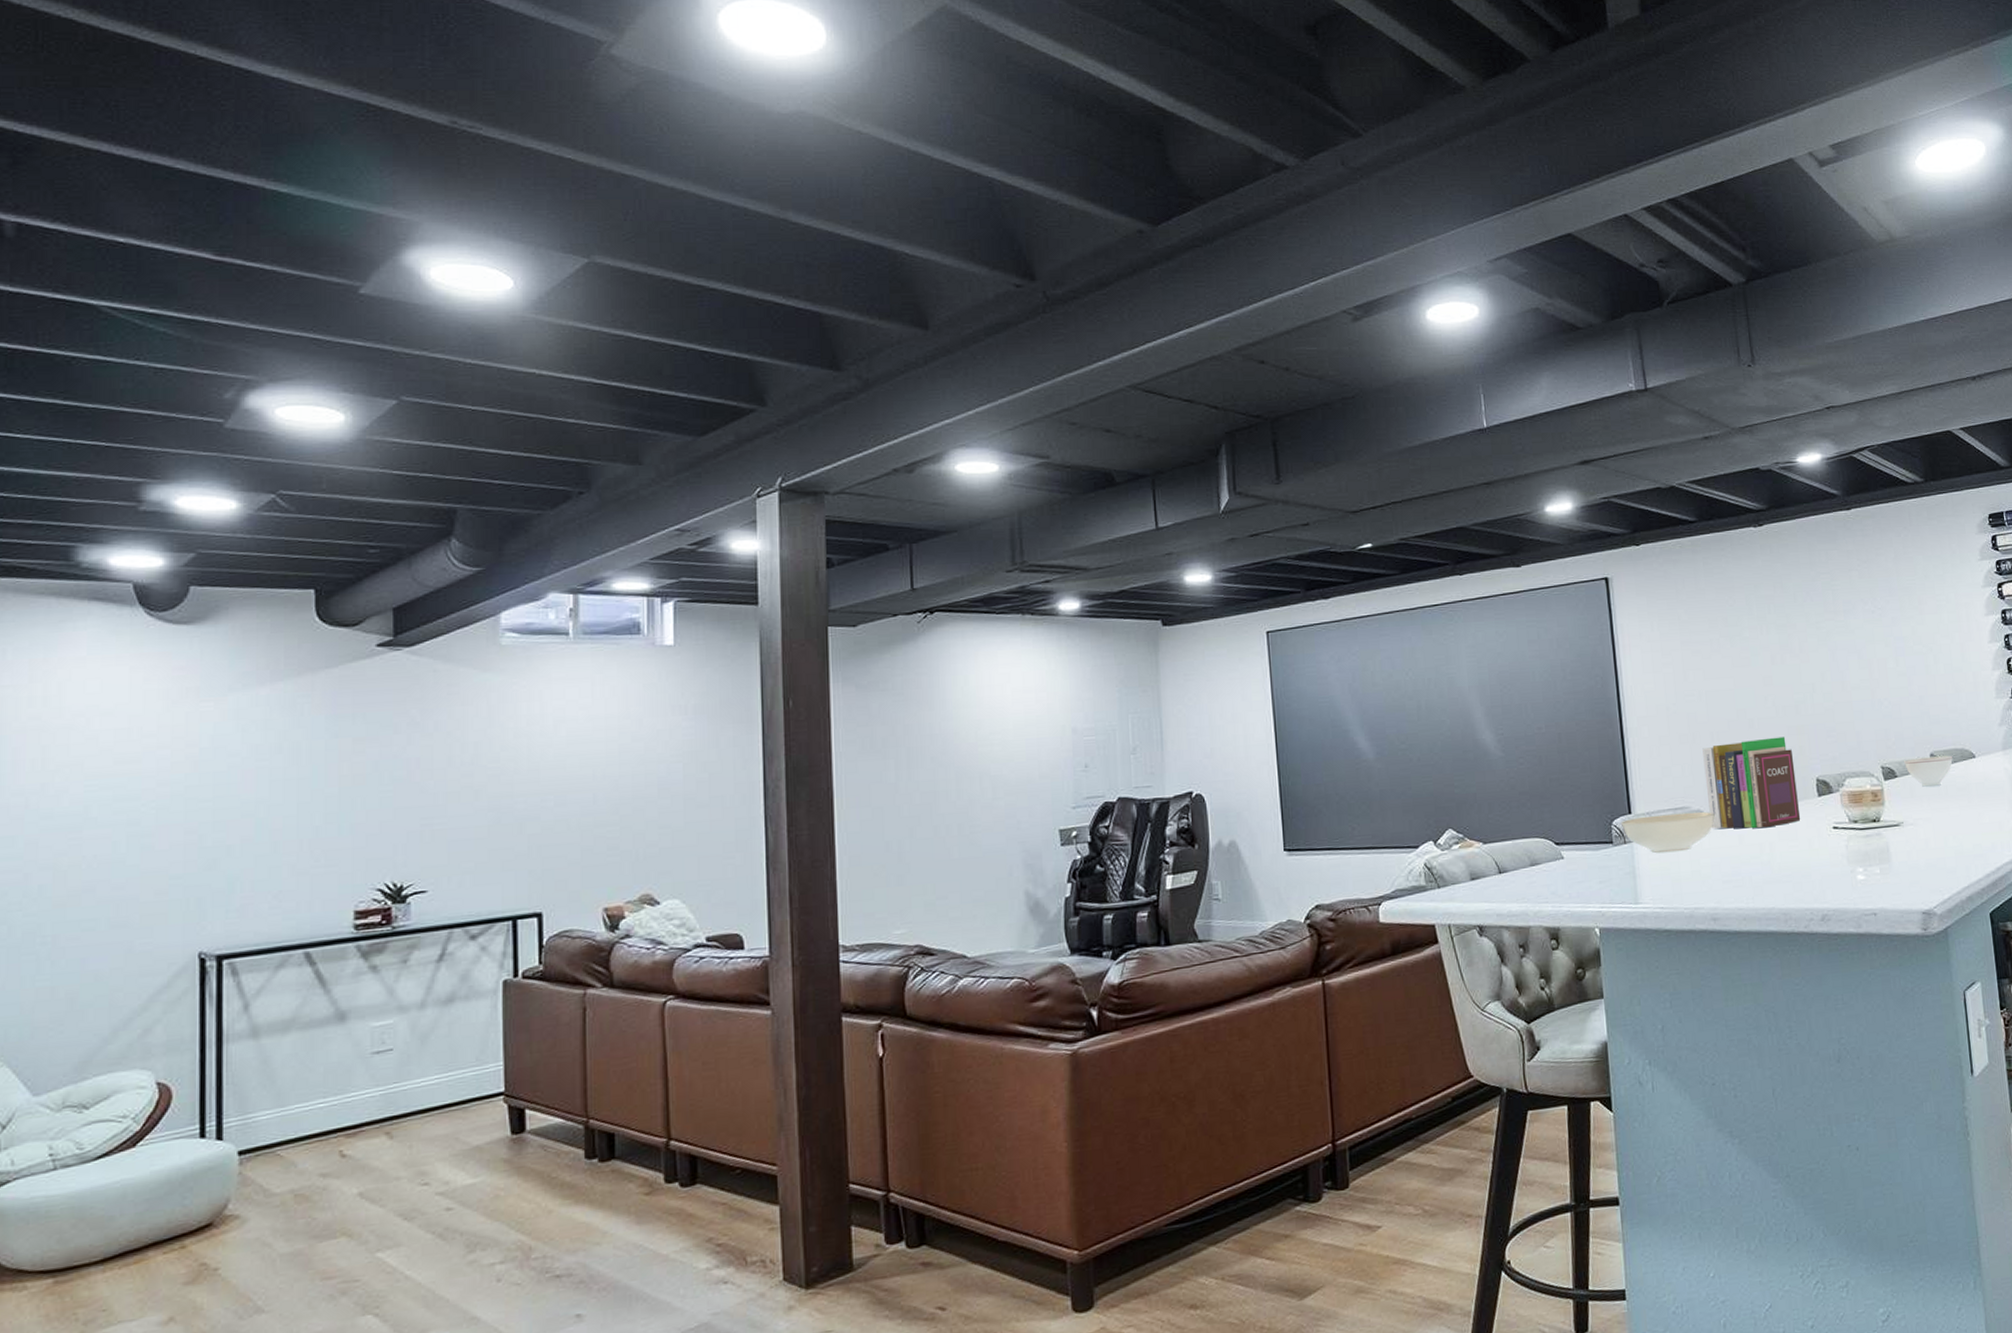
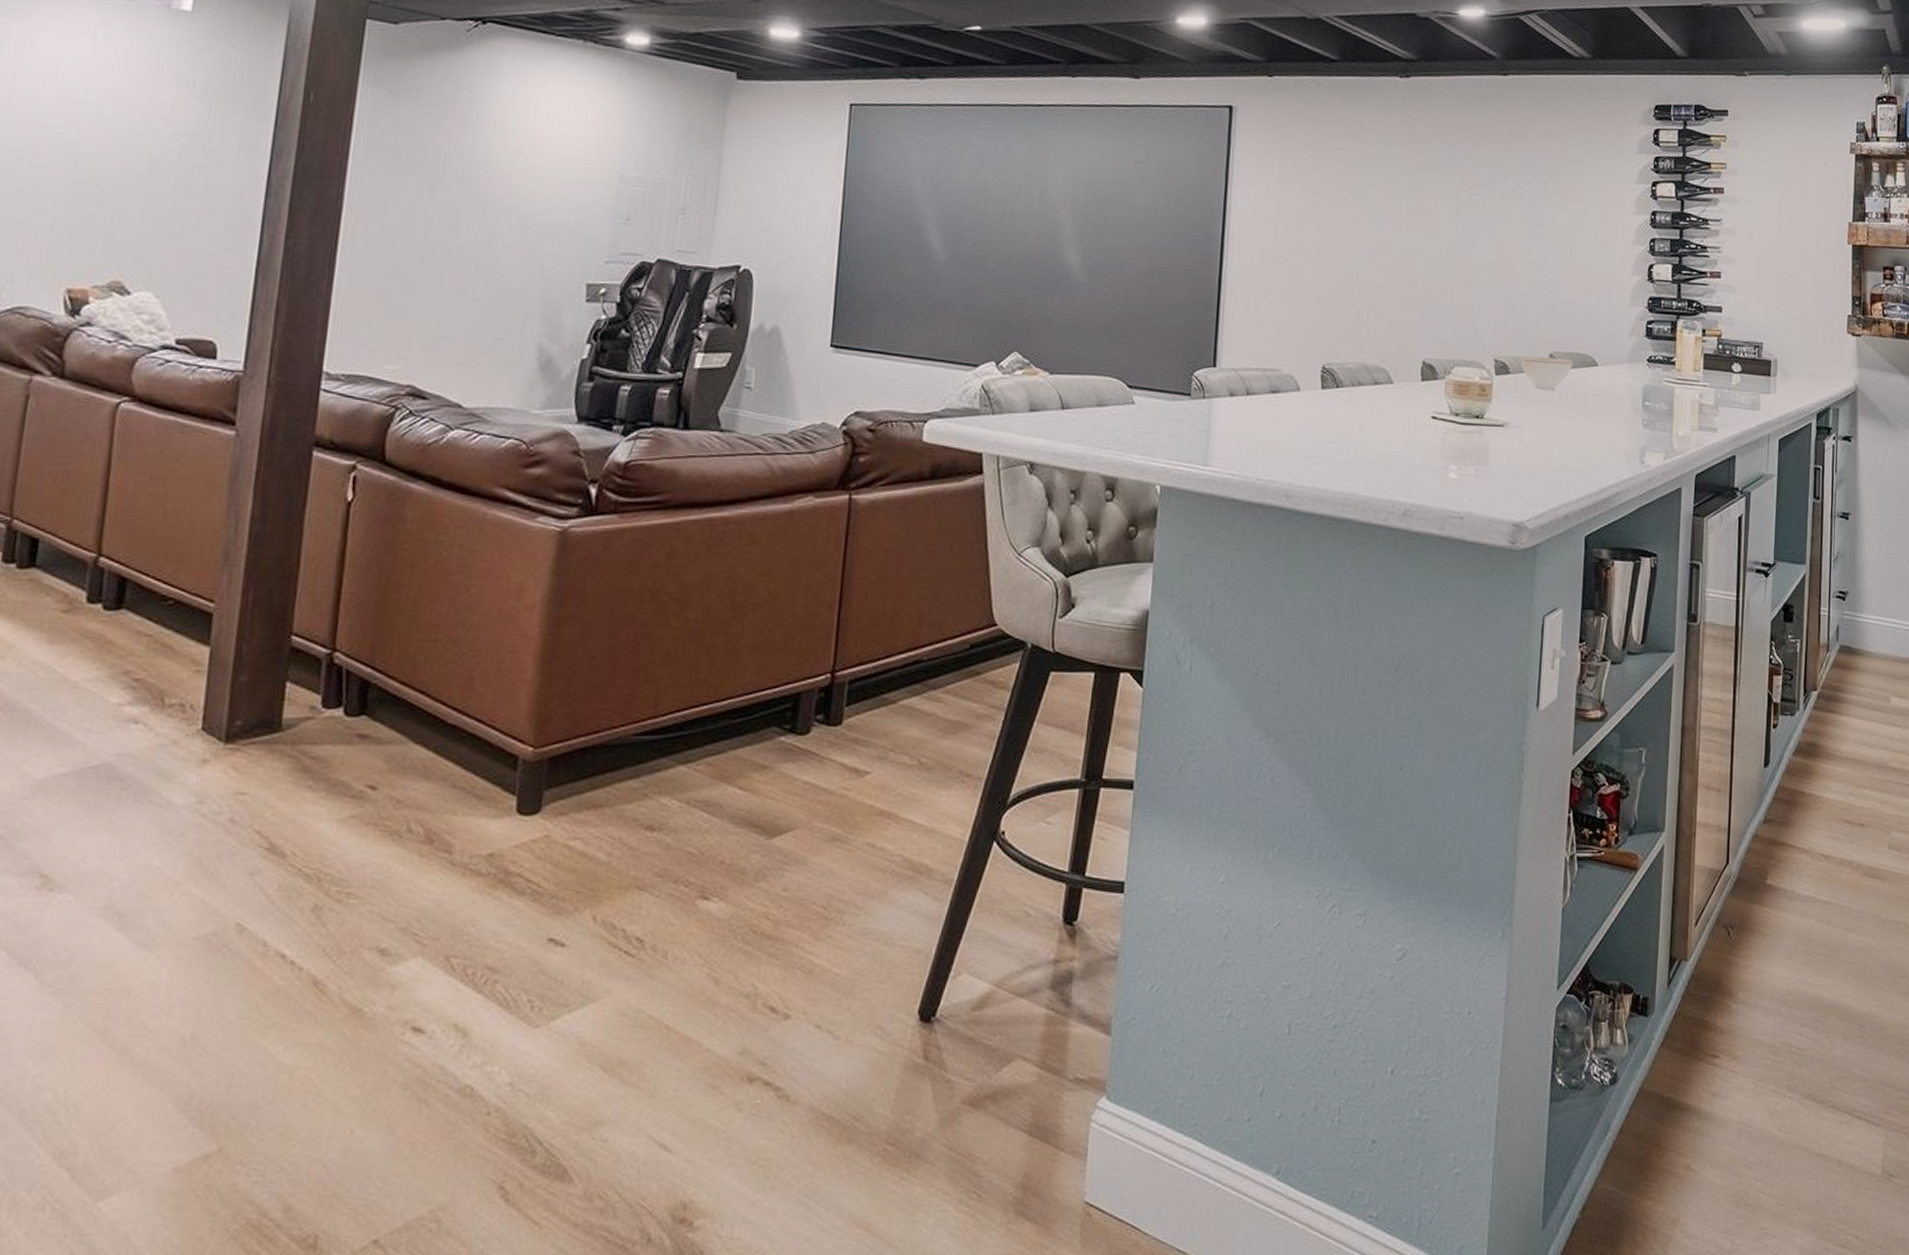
bowl: present [1620,811,1715,853] -> none [1202,372,1306,417]
books: present [1702,736,1801,829] -> none [1300,307,1402,406]

